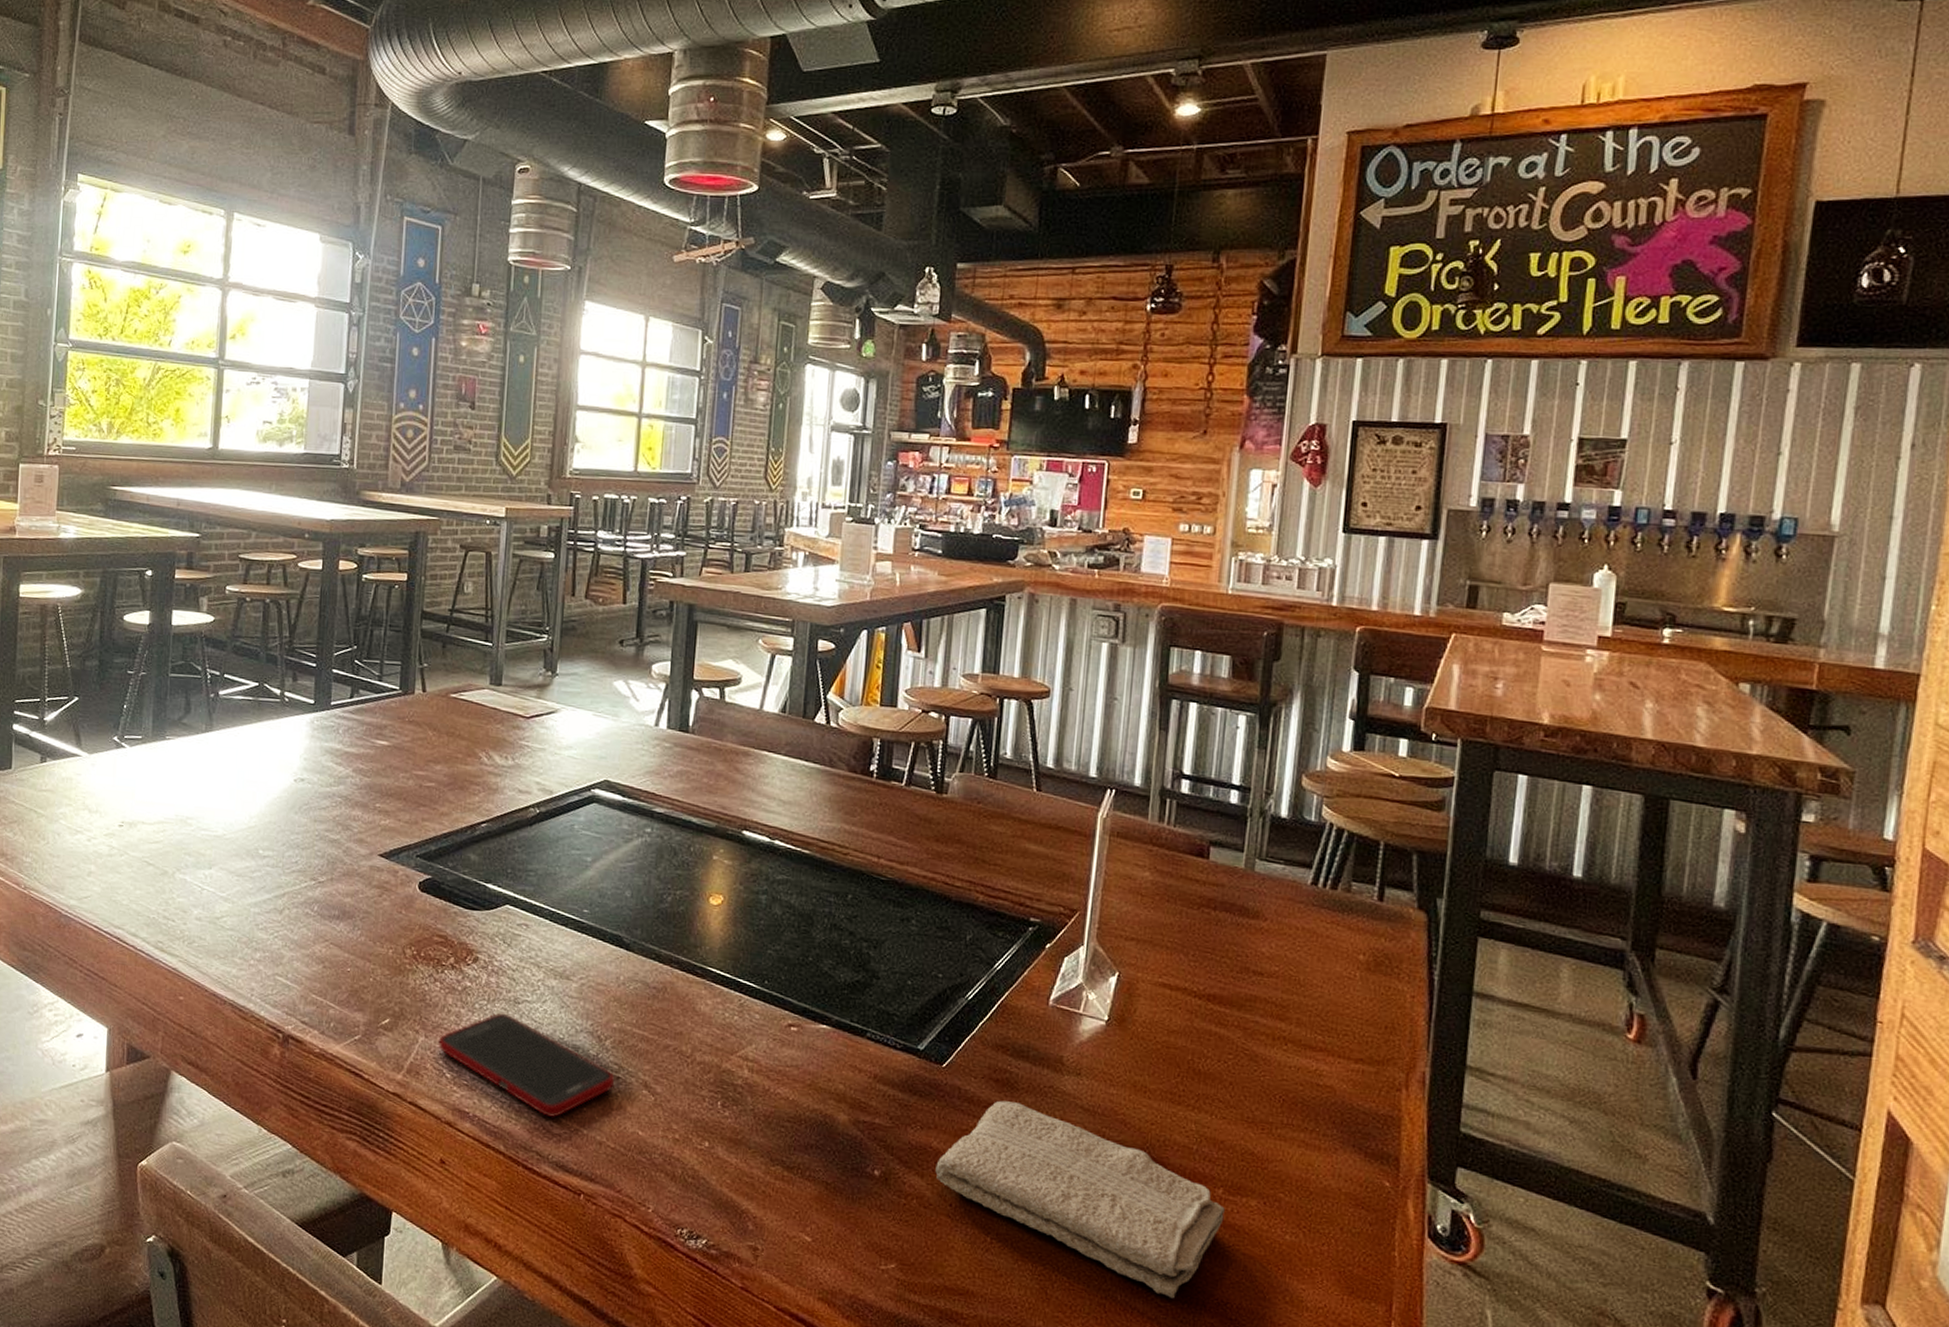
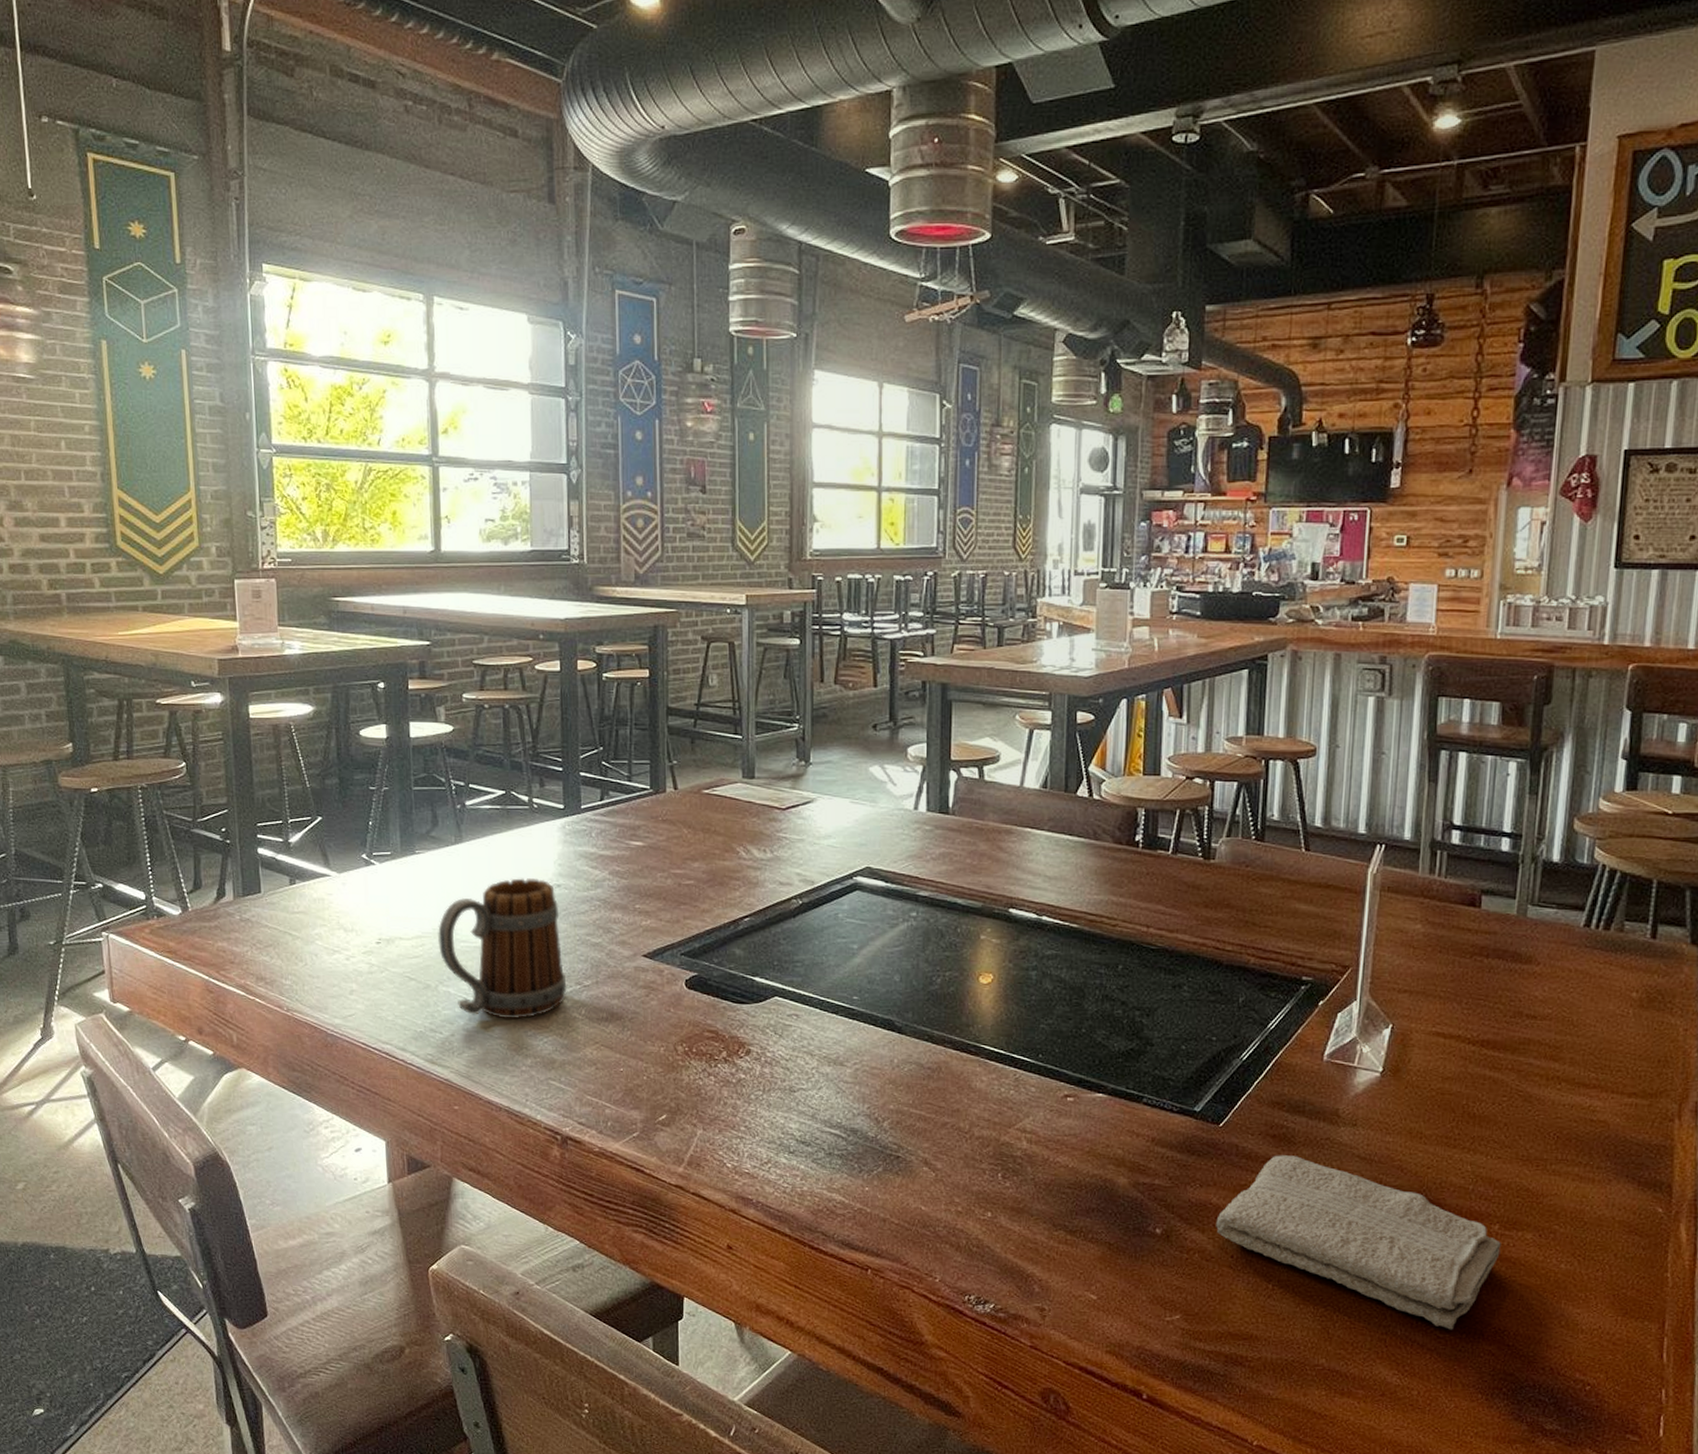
beer mug: none [179,770,302,912] -> present [438,878,567,1020]
cell phone: present [438,1013,614,1118] -> none [717,1102,894,1199]

